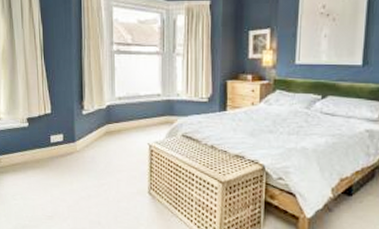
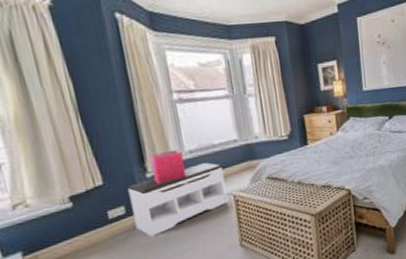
bench: none [68,110,144,165] -> present [127,162,228,237]
storage bin: none [88,94,113,121] -> present [150,149,187,184]

